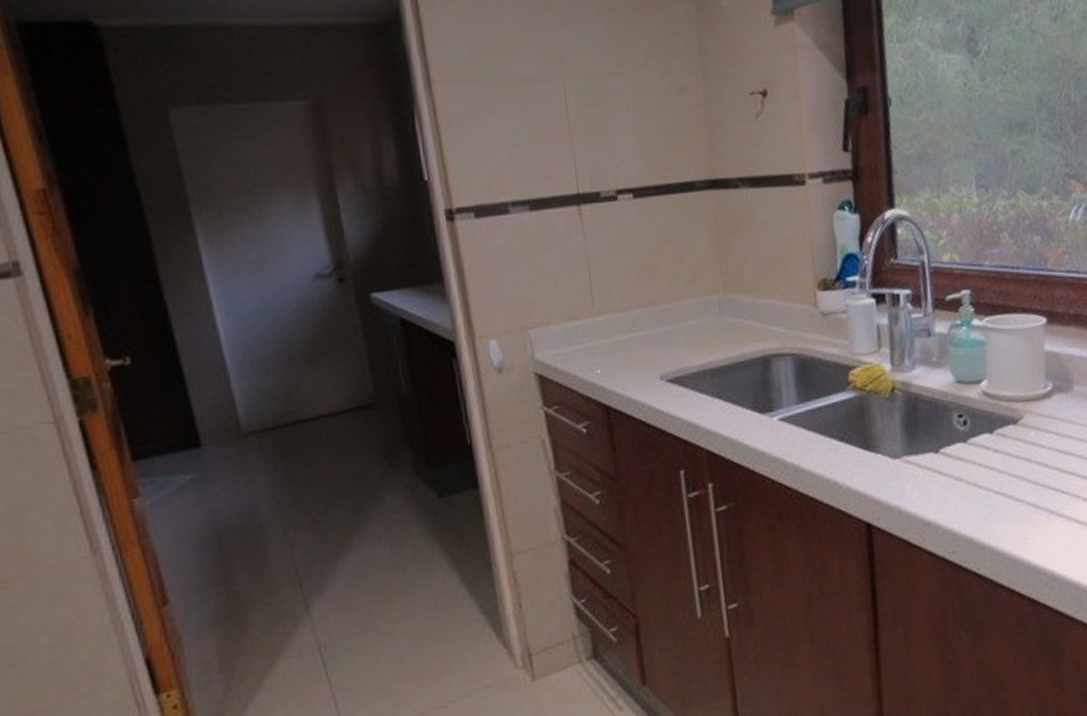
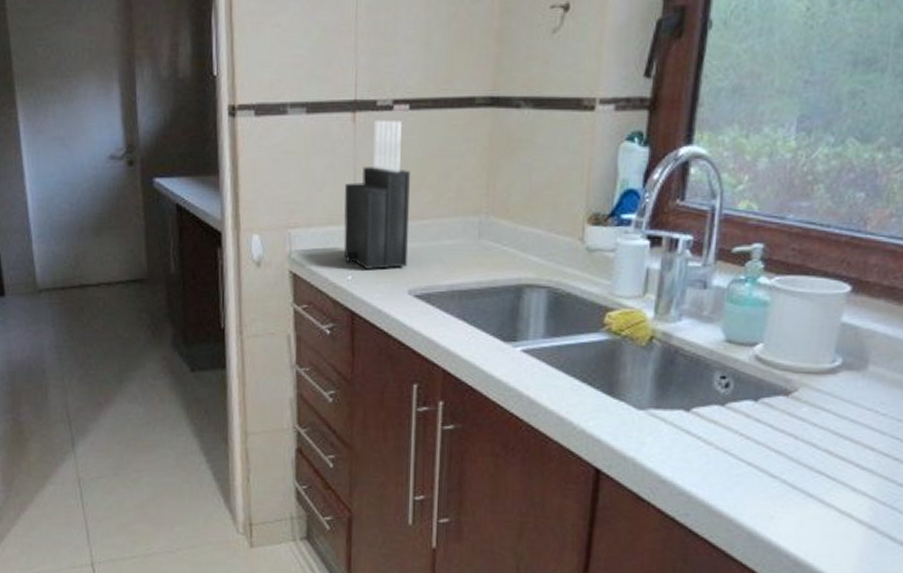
knife block: none [579,210,656,361] -> present [343,120,410,269]

